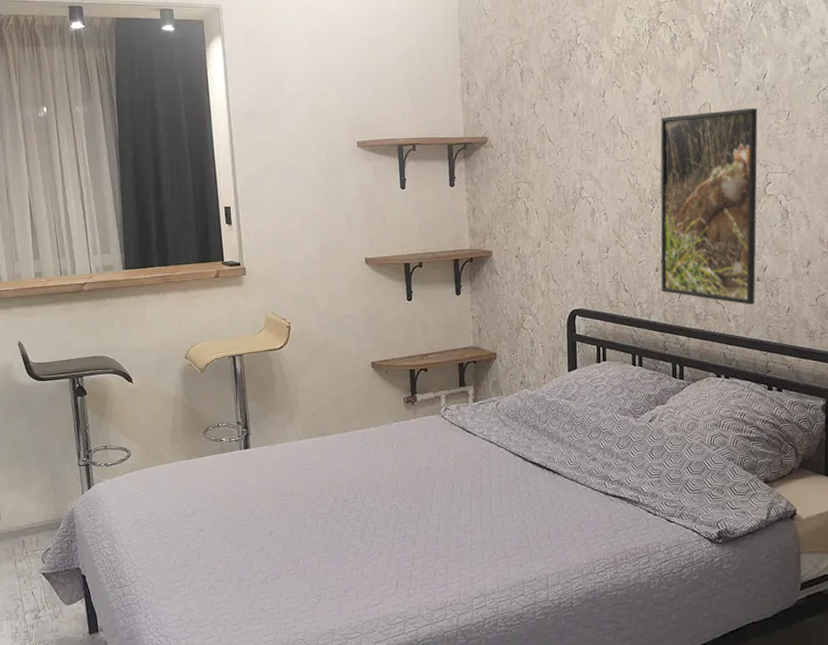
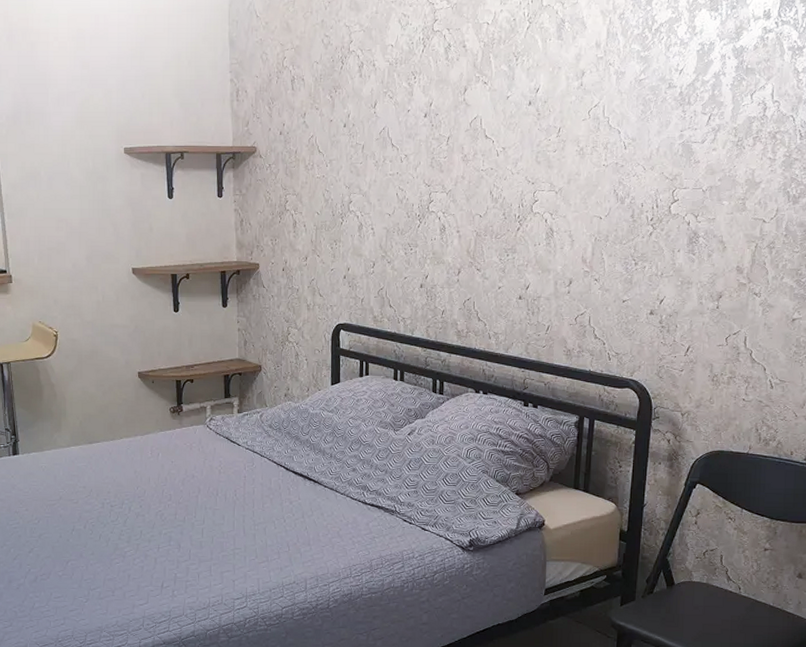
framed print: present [660,108,758,305] -> none [425,124,529,323]

